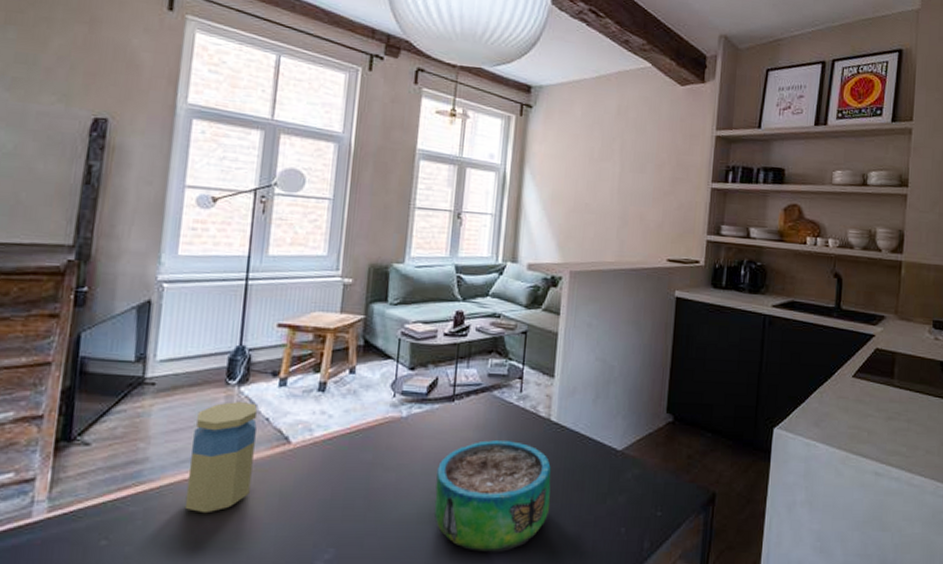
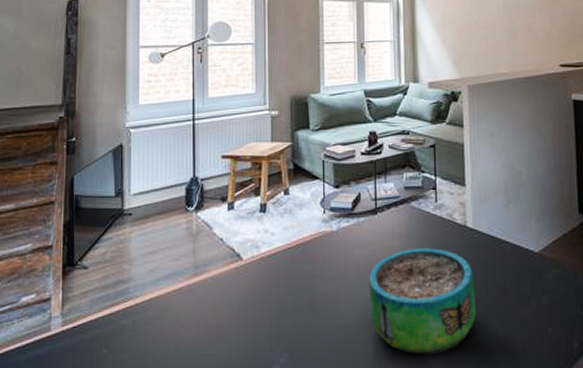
jar: present [184,400,257,514] -> none [163,224,213,324]

